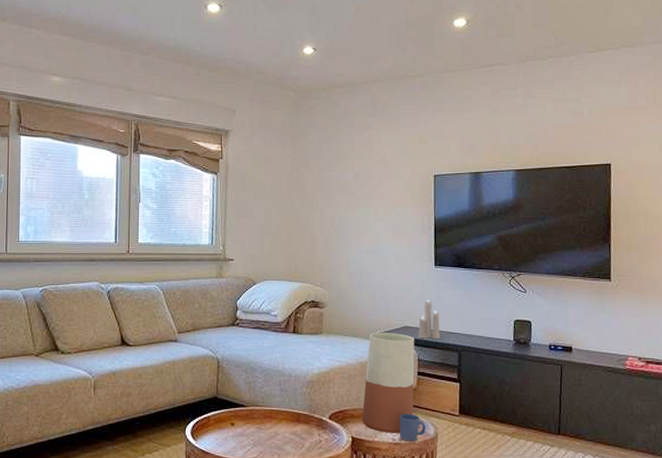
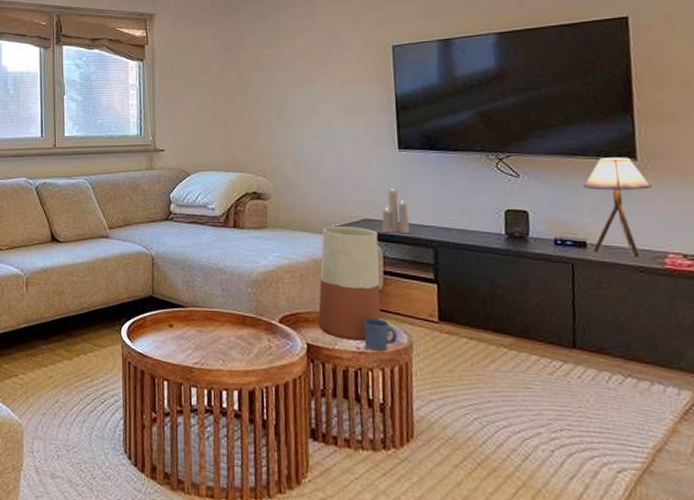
table lamp: none [572,277,620,360] -> present [582,156,652,257]

